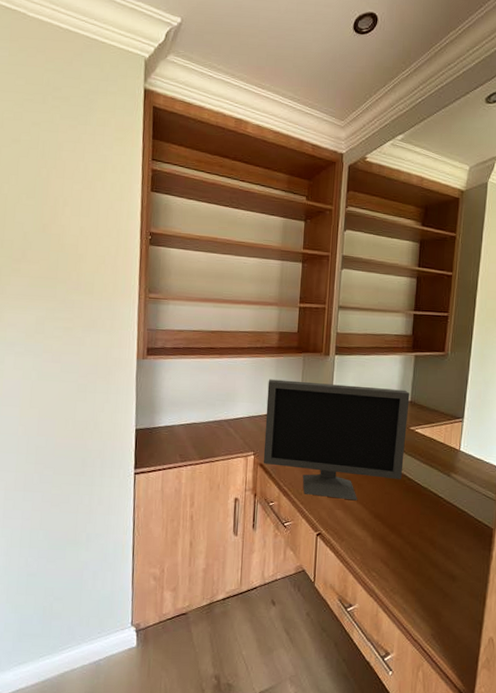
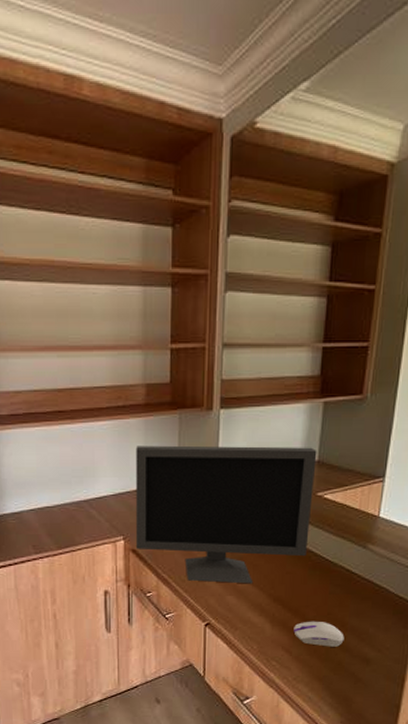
computer mouse: none [391,537,434,563] -> present [293,621,345,647]

